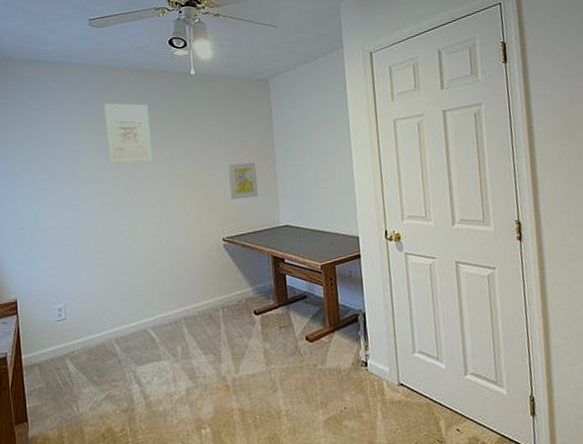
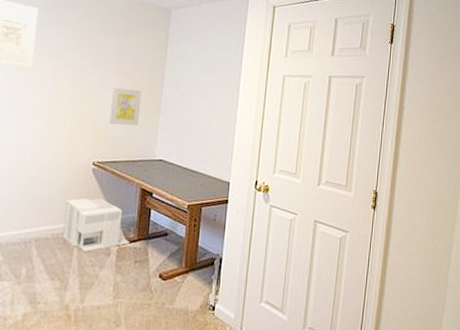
architectural model: none [205,271,271,324] -> present [62,197,130,252]

